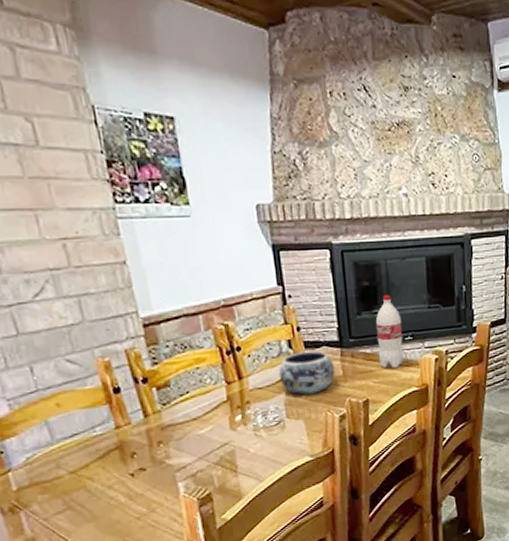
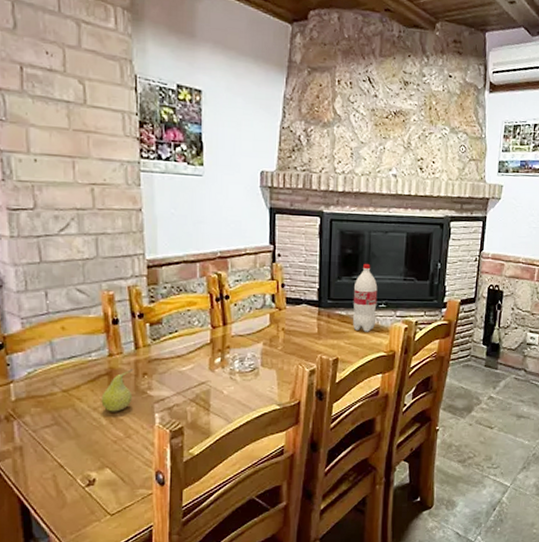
fruit: none [114,439,150,488] -> present [101,369,133,412]
decorative bowl: present [278,350,335,395] -> none [259,306,311,346]

